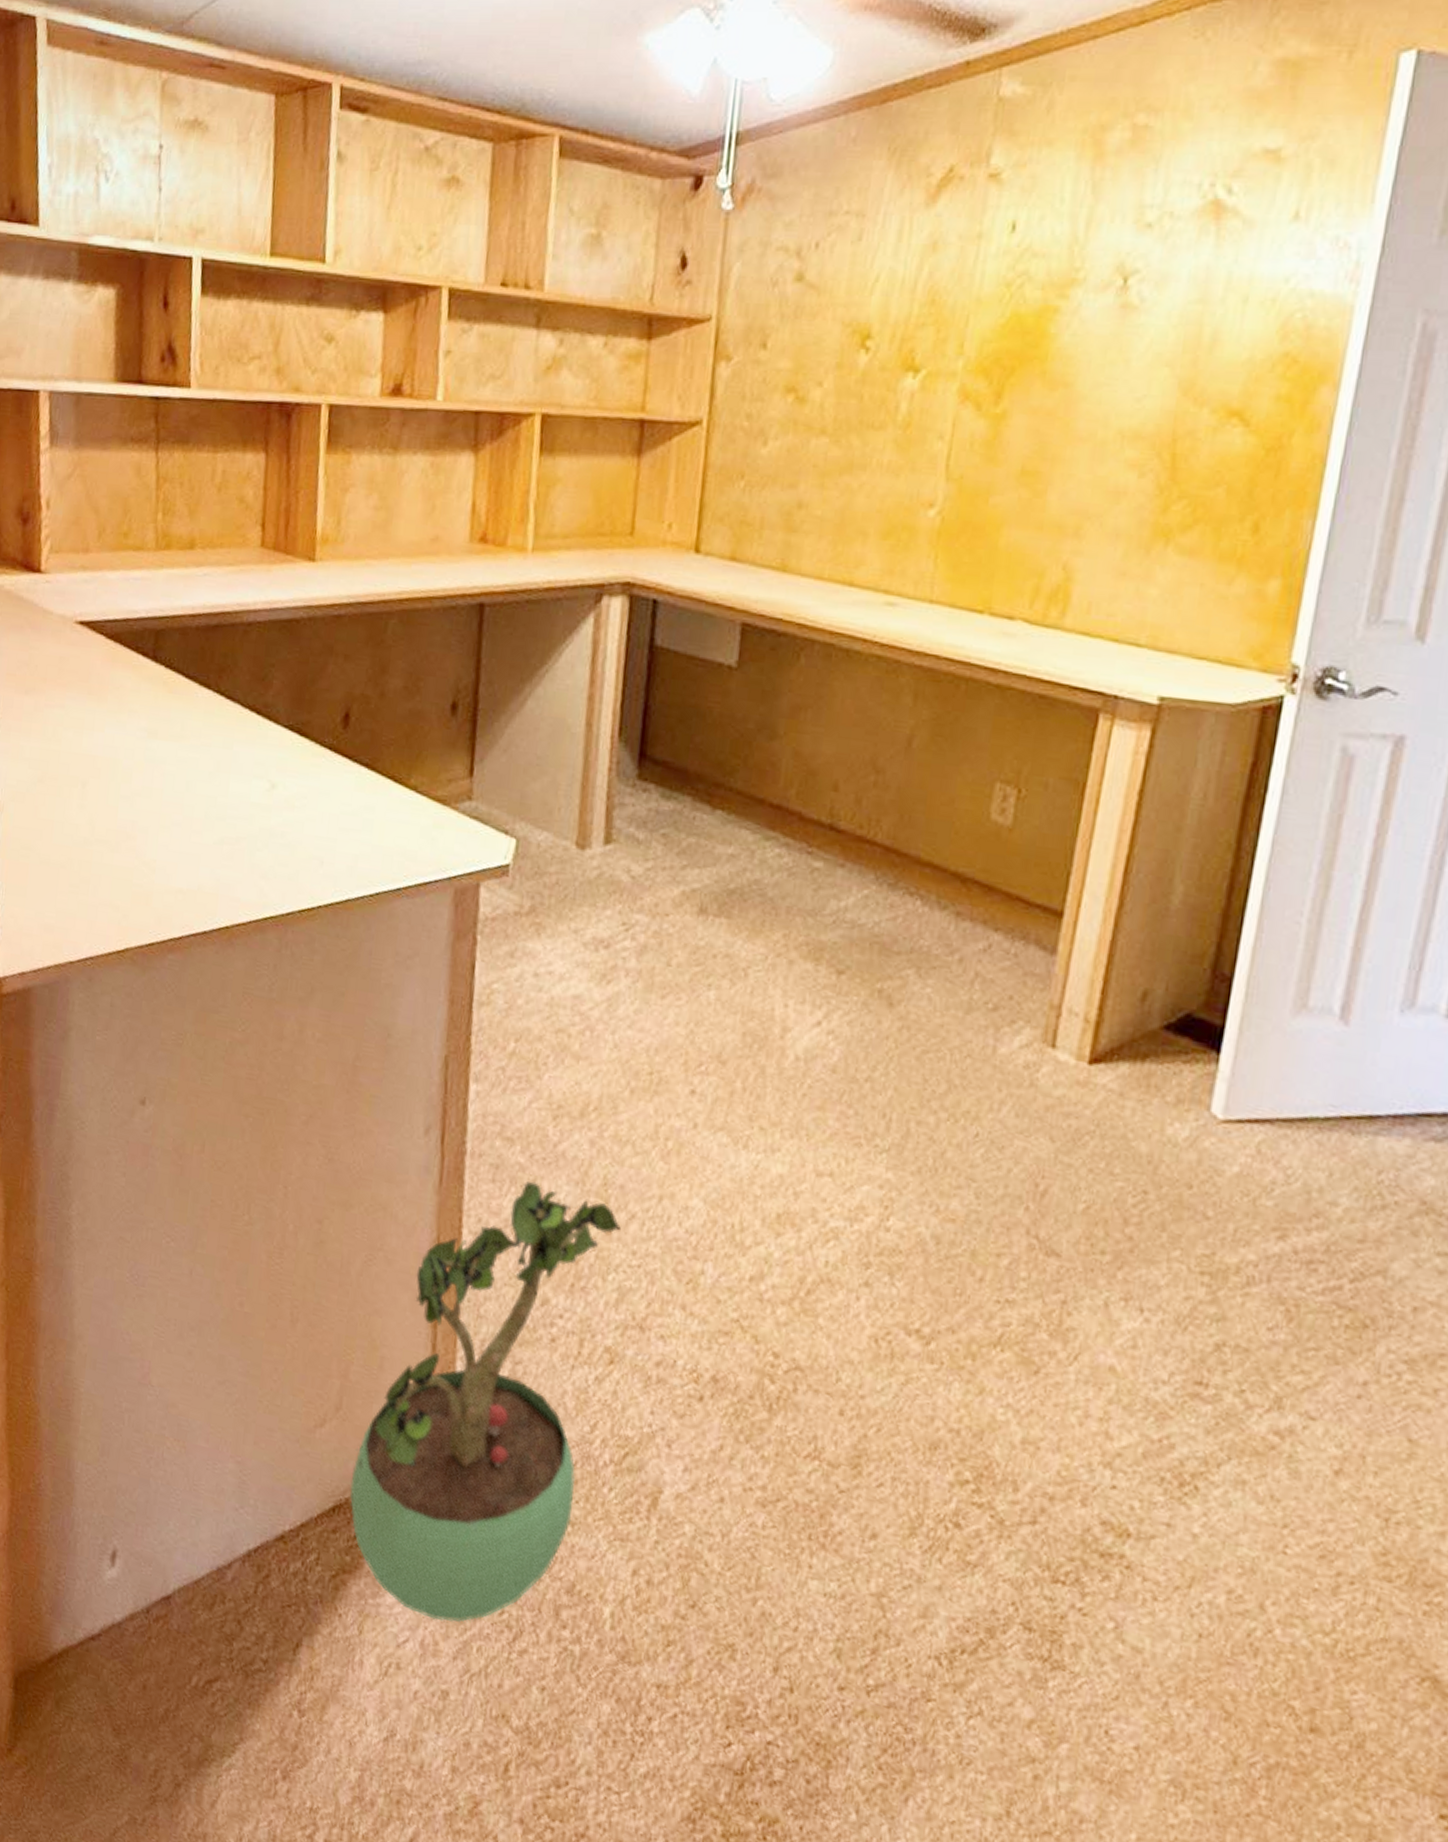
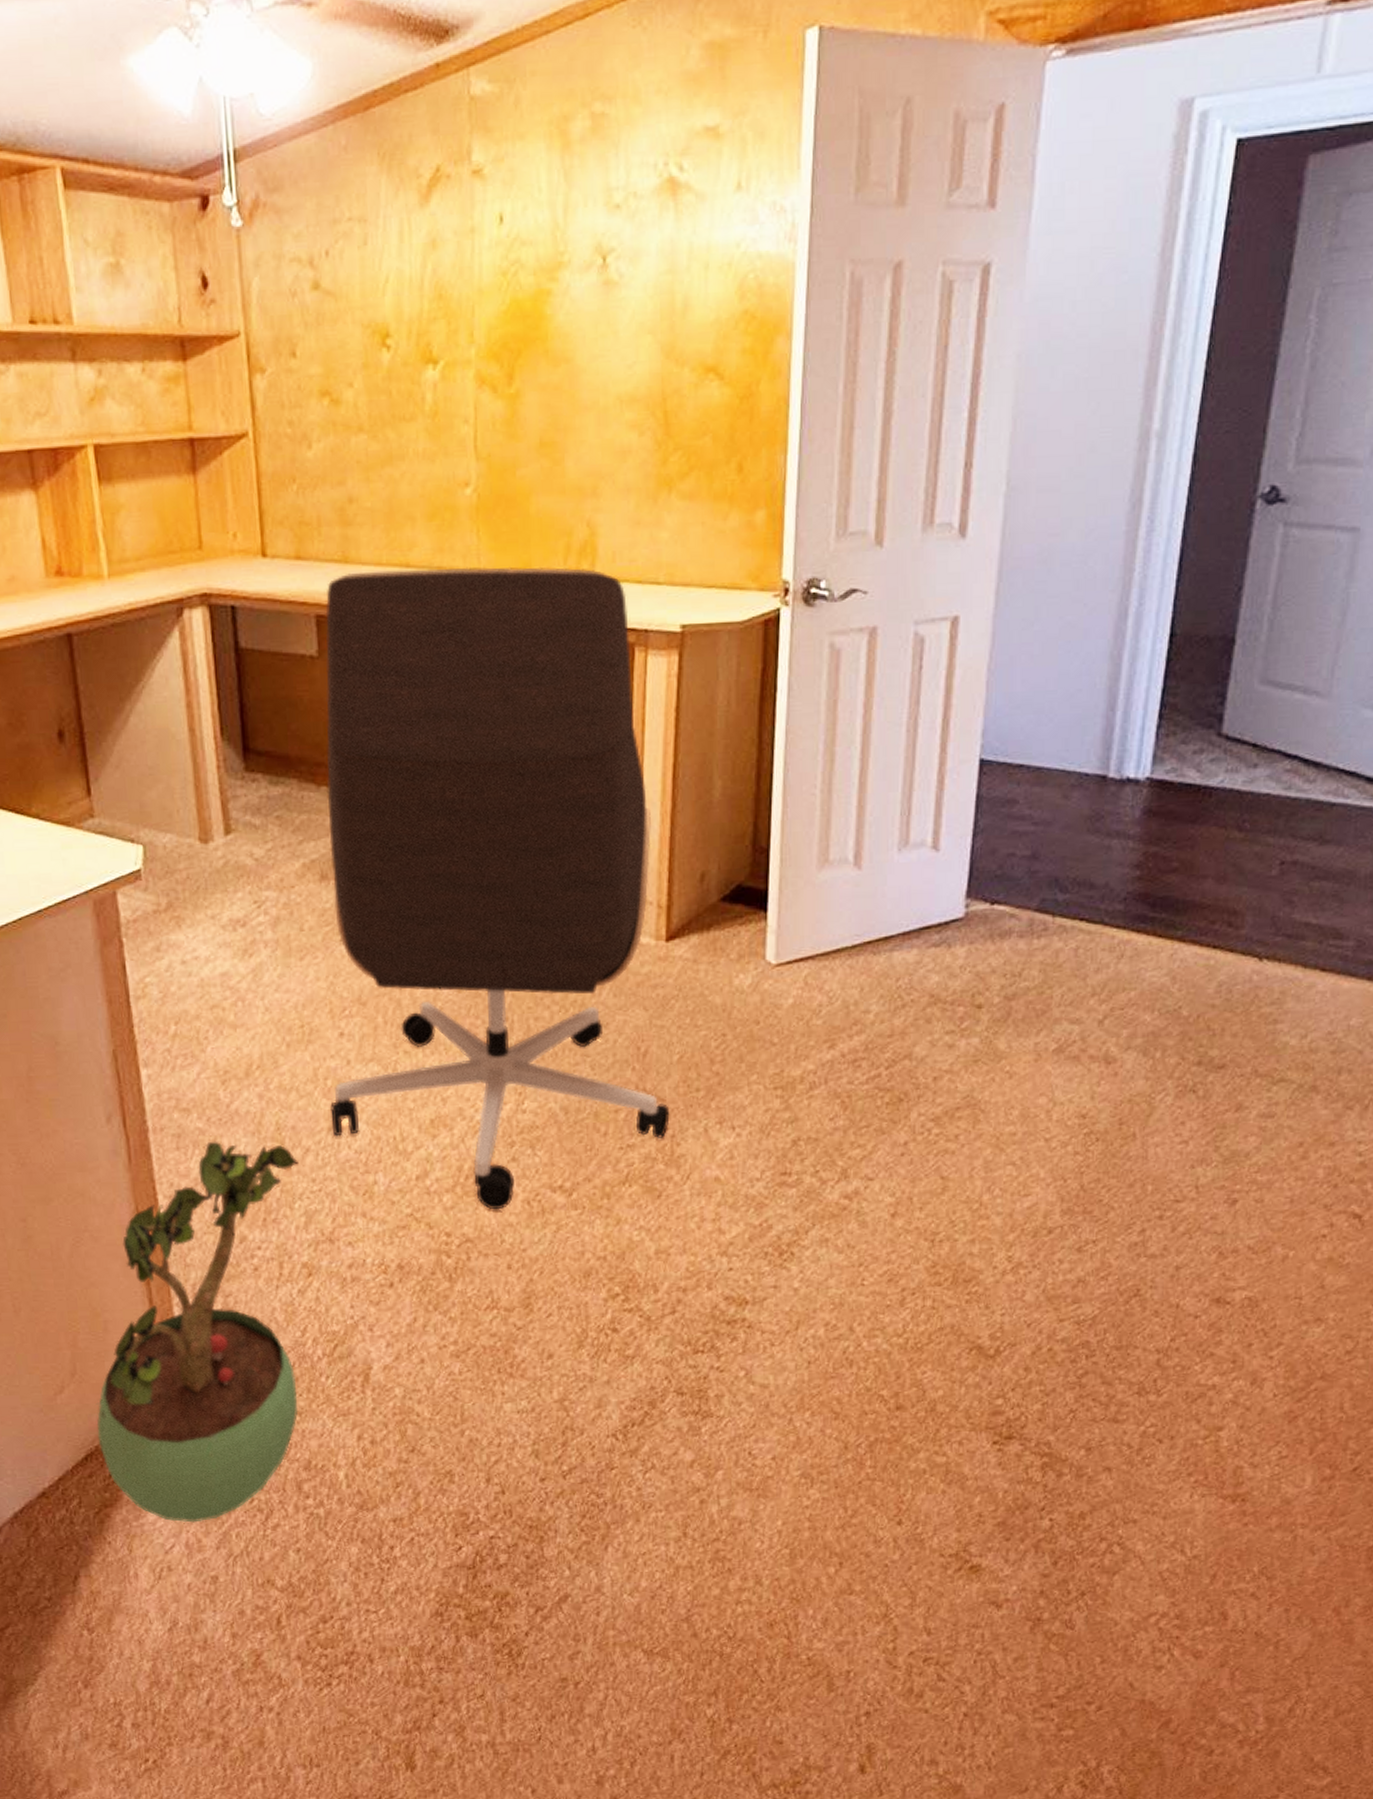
office chair: none [664,583,1099,1341] -> present [325,566,670,1210]

